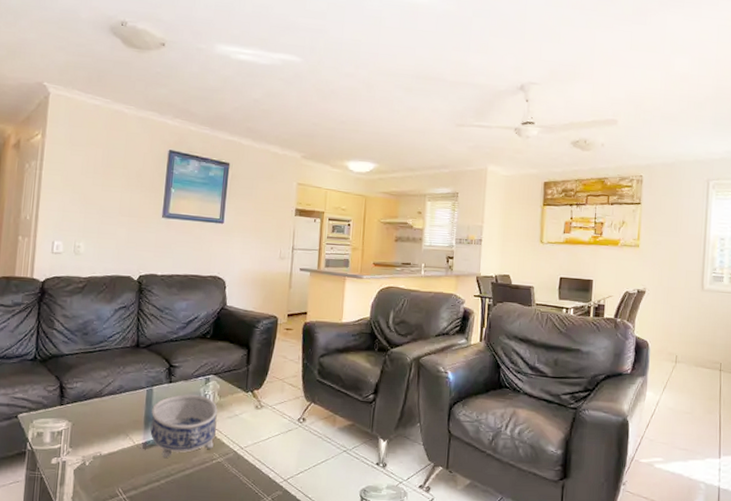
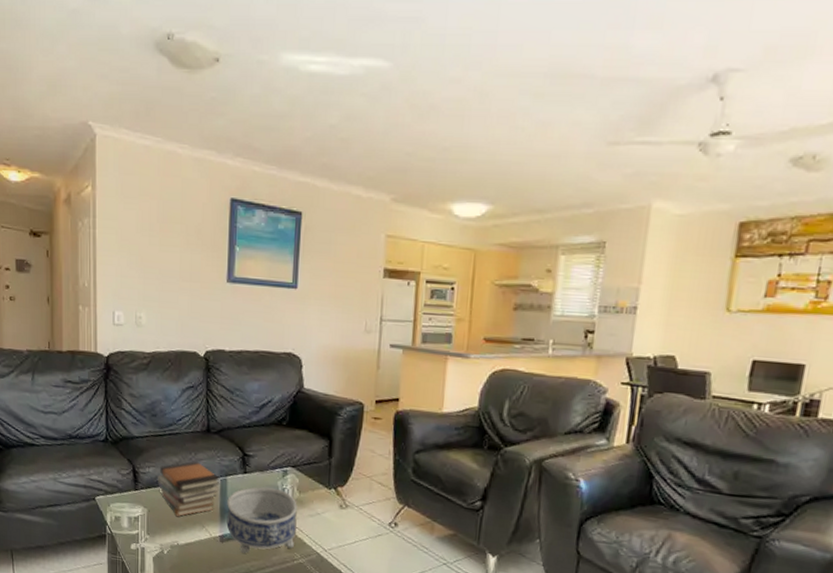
book stack: none [84,374,147,428] -> present [158,461,220,517]

